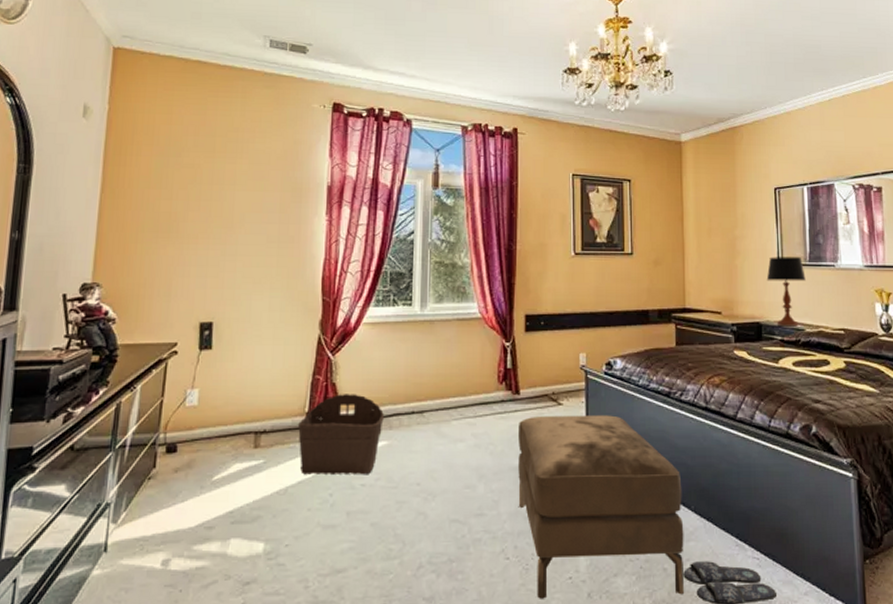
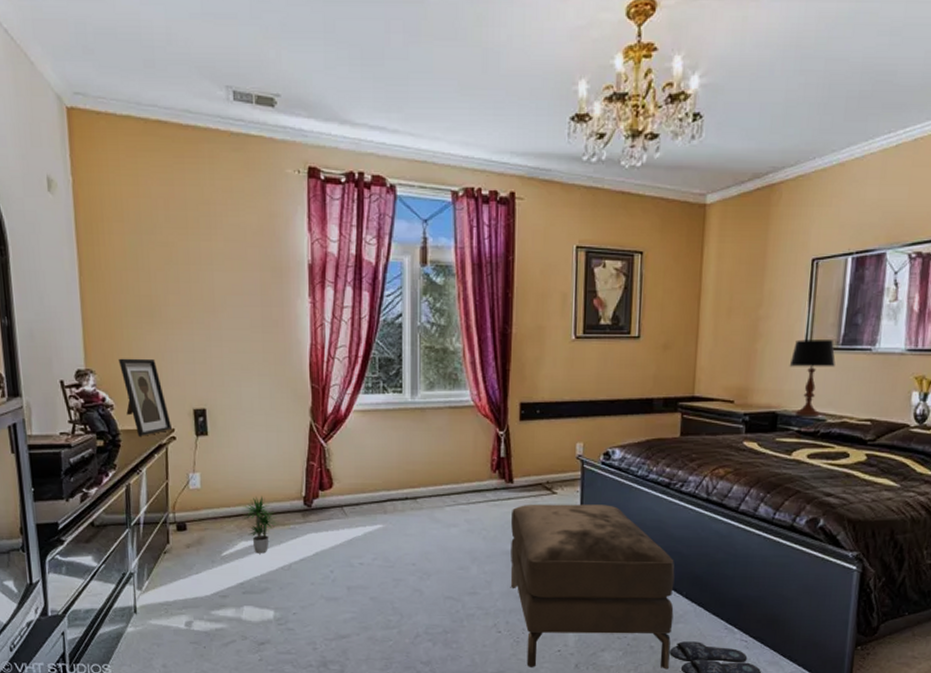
picture frame: none [128,272,176,351] -> present [118,358,173,436]
potted plant: none [239,413,279,477] -> present [241,496,280,554]
wicker basket: present [298,394,384,475] -> none [297,479,378,554]

